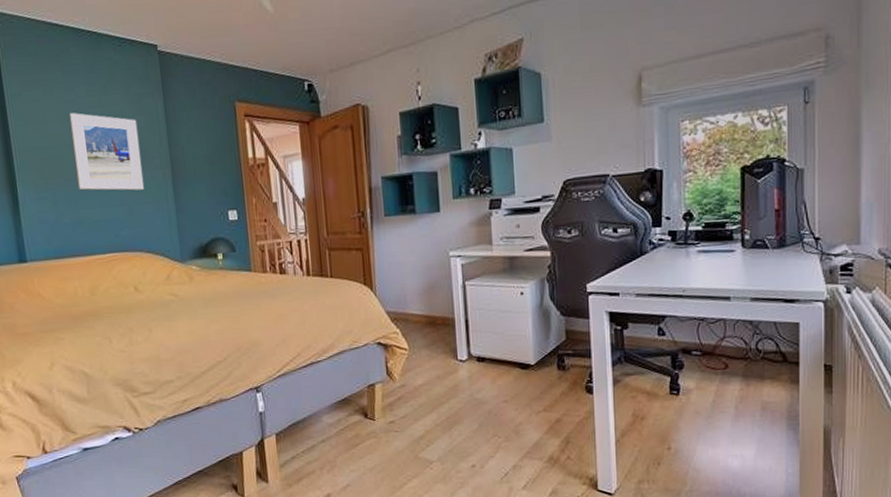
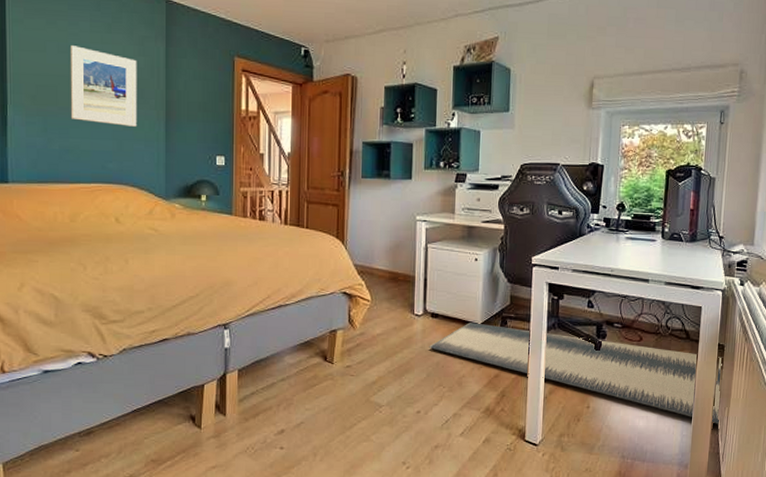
rug: none [478,363,835,459] -> present [429,323,723,425]

